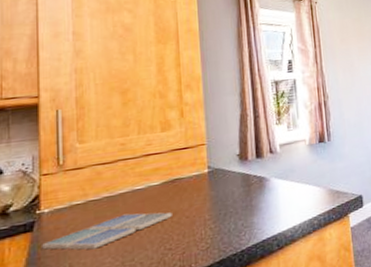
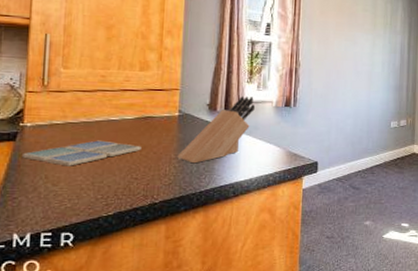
knife block: none [212,138,288,222] -> present [177,96,255,164]

